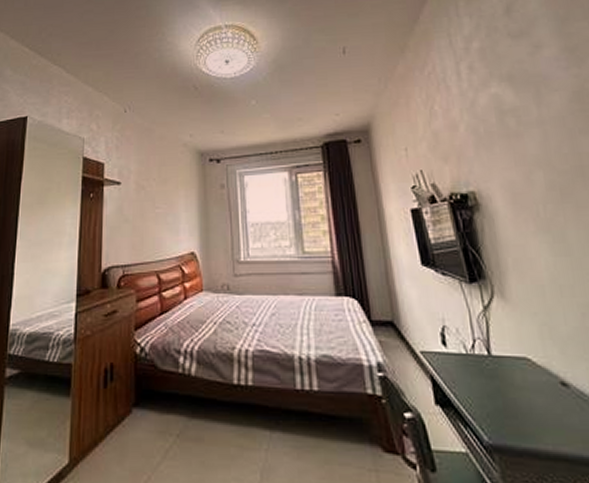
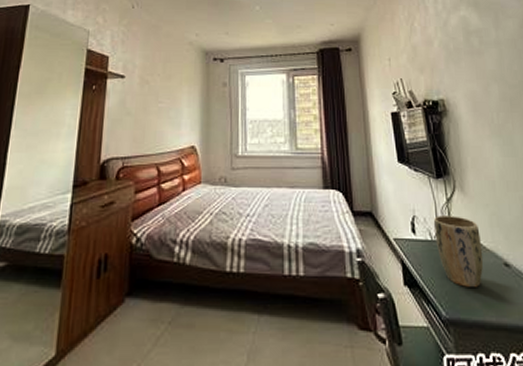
plant pot: none [469,326,534,409] -> present [434,216,484,287]

